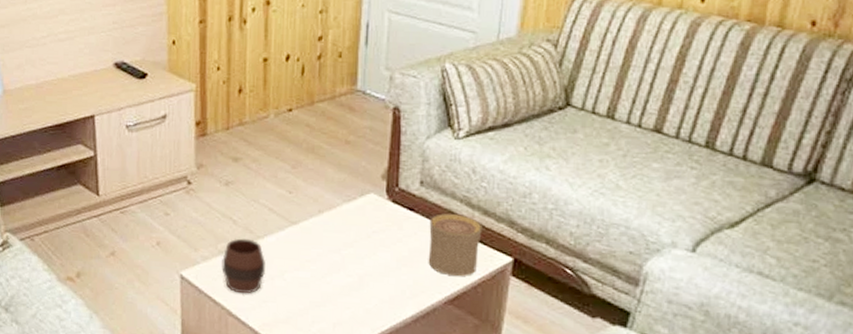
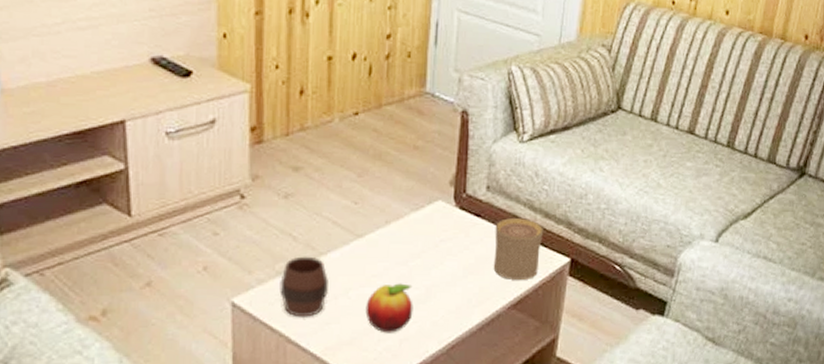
fruit: none [300,269,346,316] -> present [365,283,413,333]

